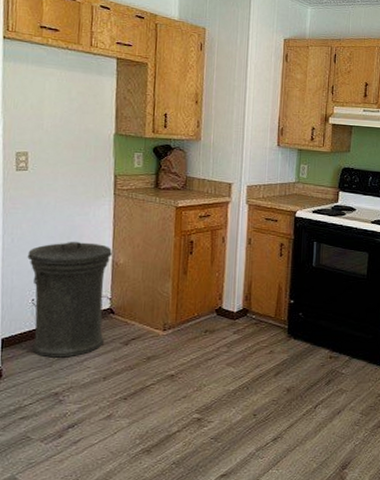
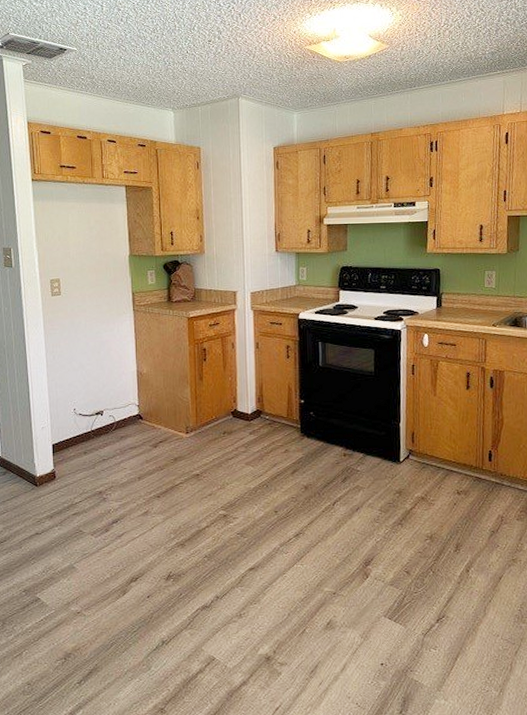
trash can: present [27,241,112,358] -> none [67,355,136,460]

